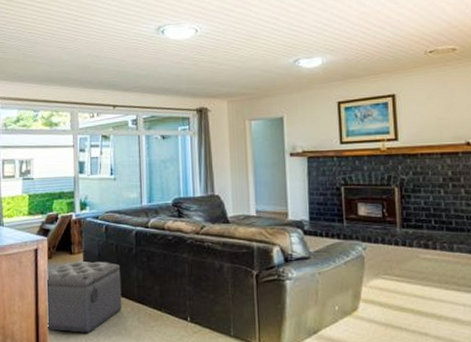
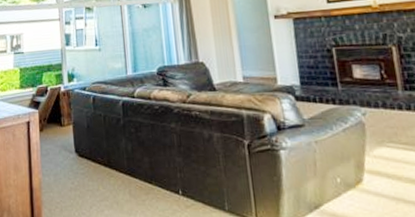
ottoman: present [47,261,122,333] -> none [39,133,113,207]

